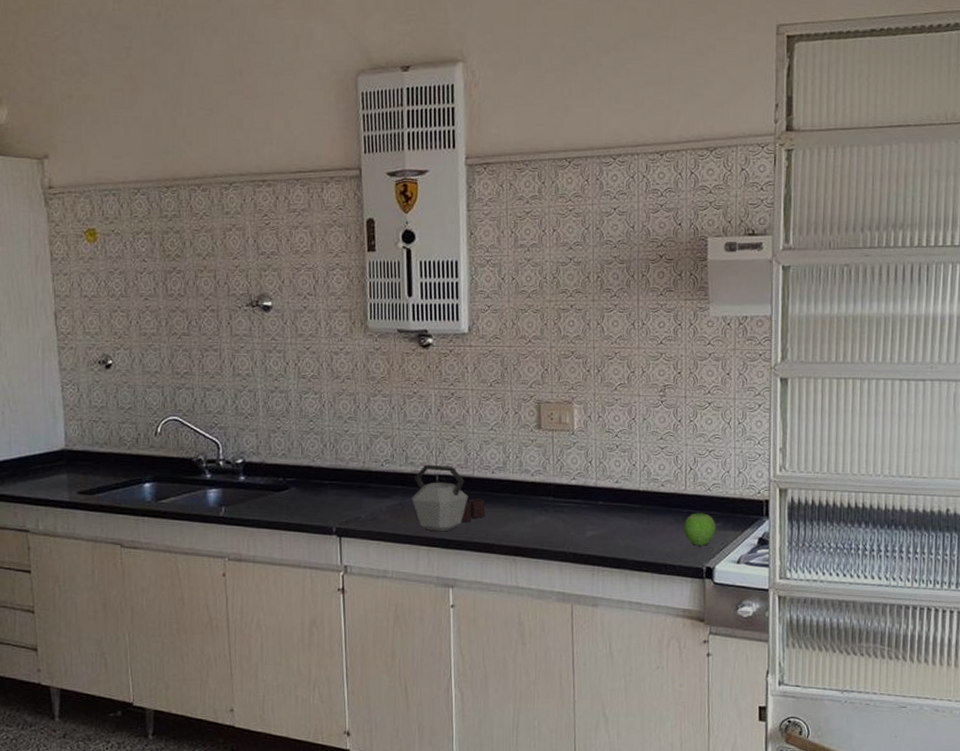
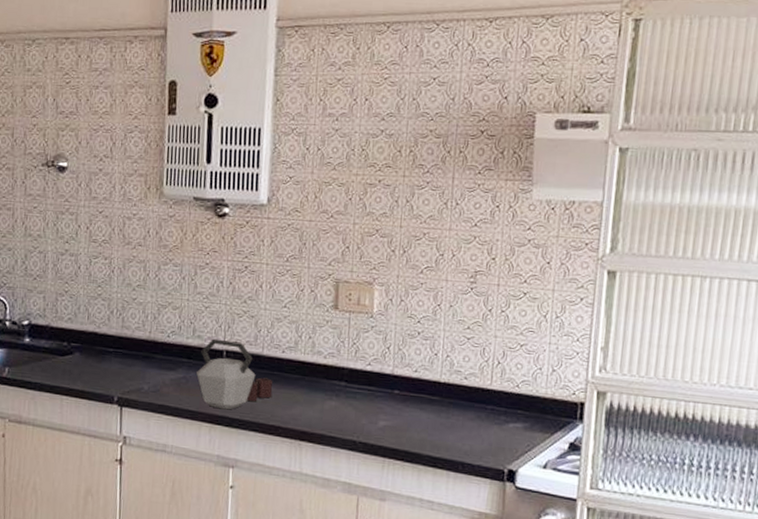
fruit: present [684,513,717,546] -> none [486,410,523,447]

